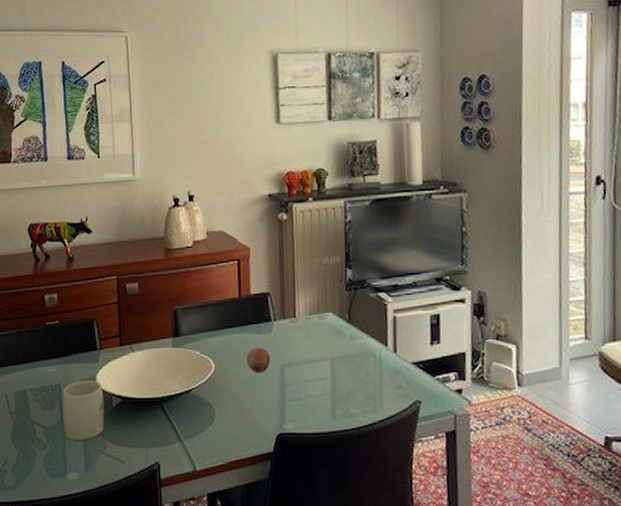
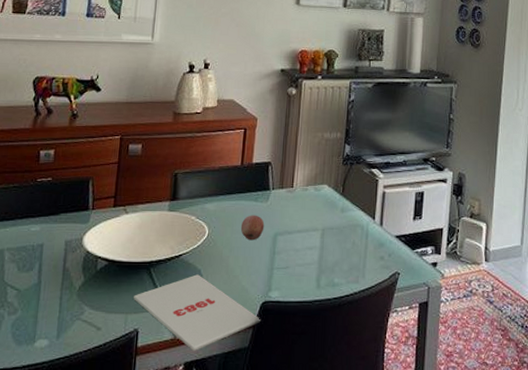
mug: present [62,380,105,440] -> none [39,241,89,305]
magazine: none [151,408,279,483] -> present [134,274,261,352]

